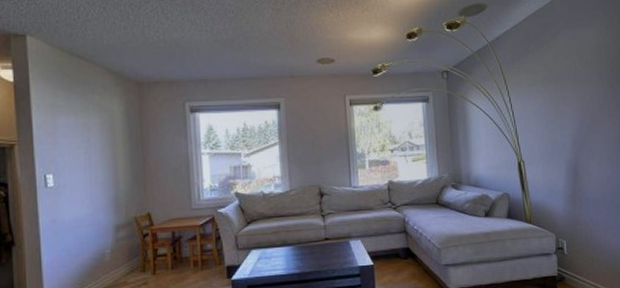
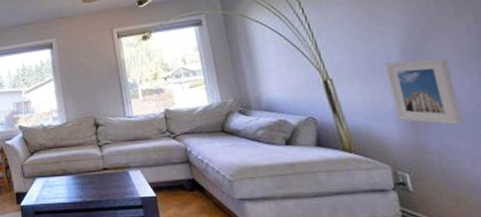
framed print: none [561,149,603,203] -> present [385,57,464,126]

